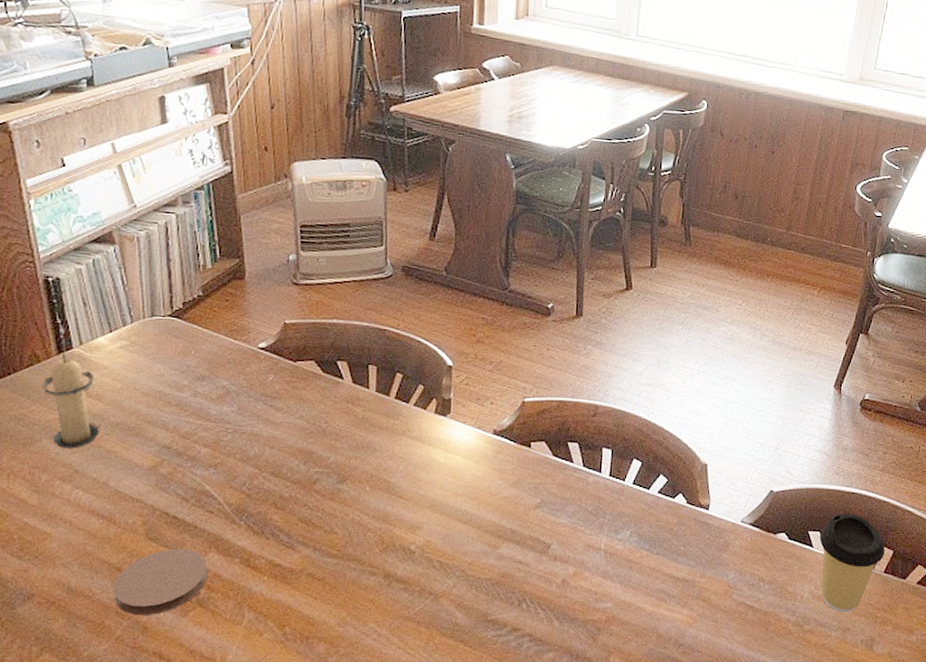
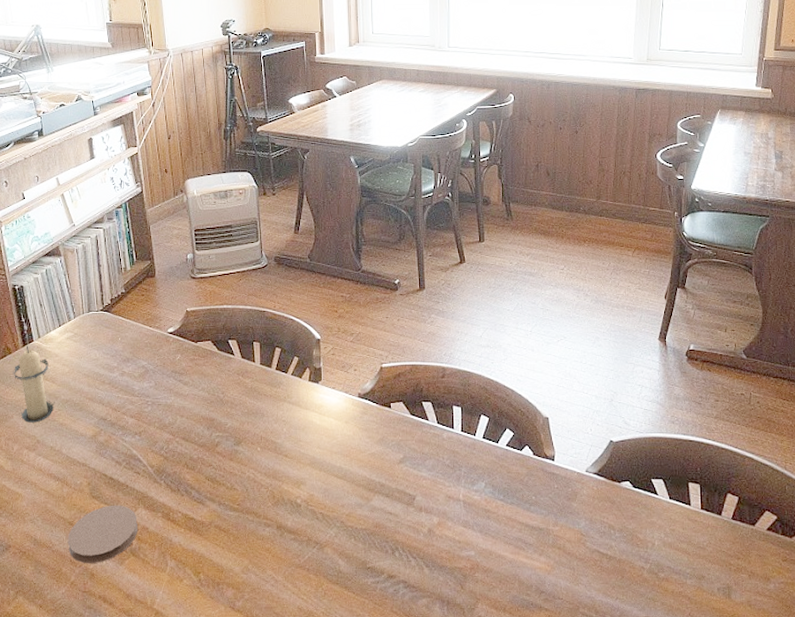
coffee cup: present [819,514,885,613] -> none [663,461,730,560]

